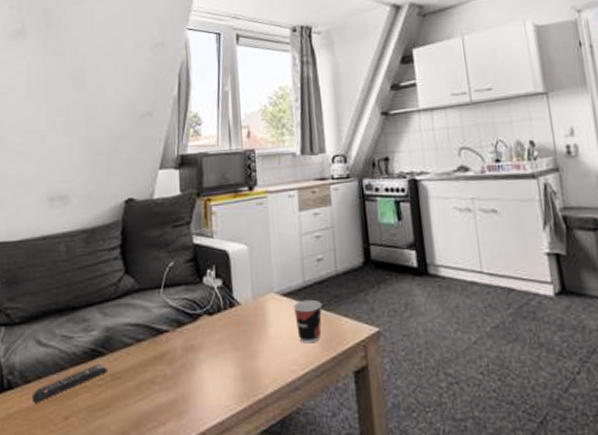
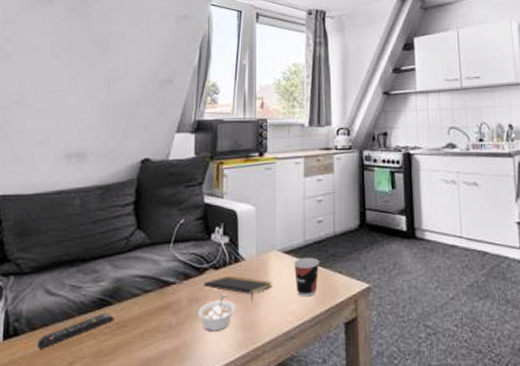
legume: none [194,342,233,383] -> present [198,295,235,331]
notepad: none [199,321,272,350] -> present [204,275,272,302]

